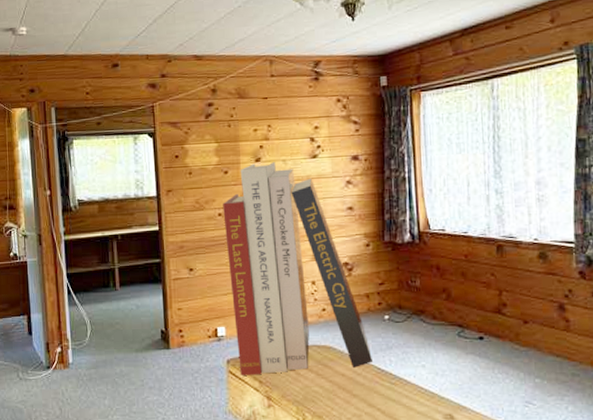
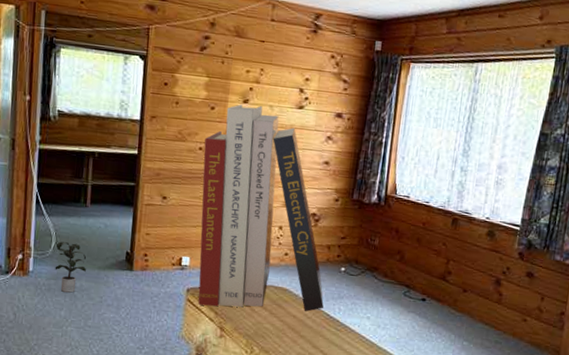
potted plant: none [92,329,124,380] -> present [55,241,86,293]

